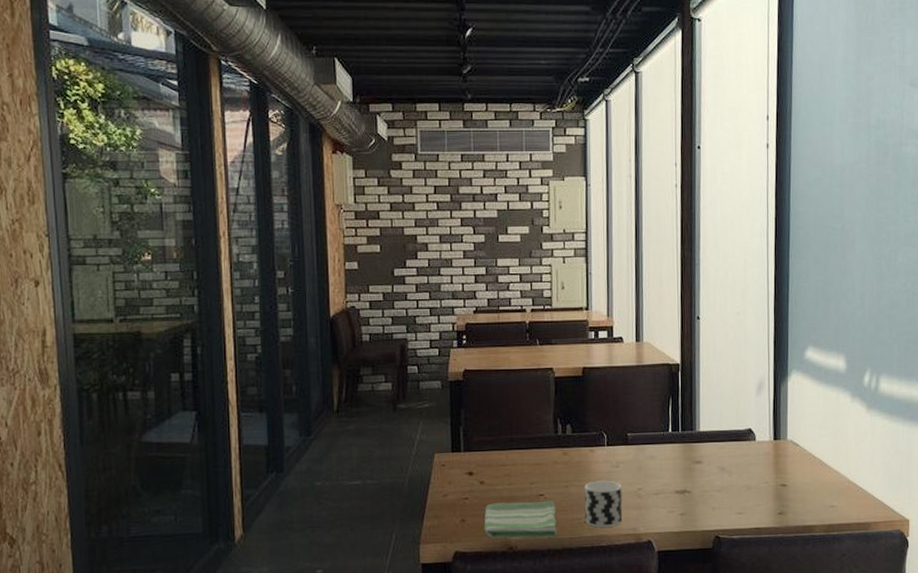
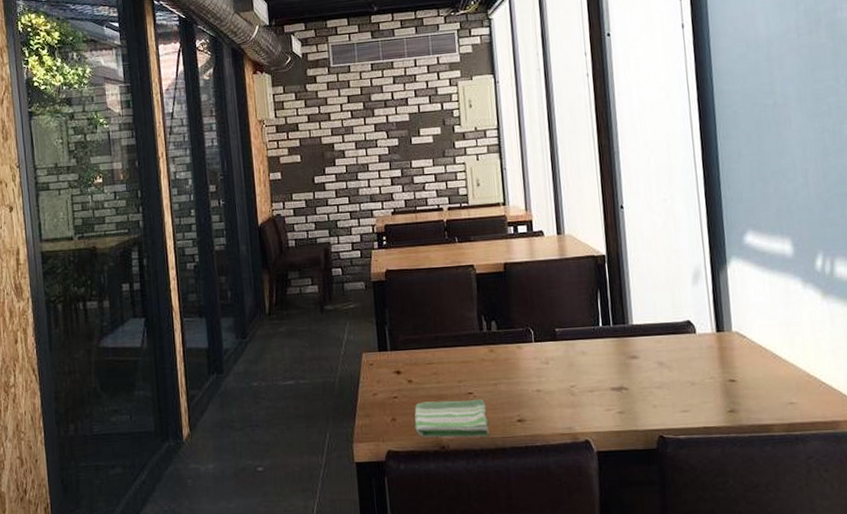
cup: present [584,480,623,528] -> none [514,377,557,427]

